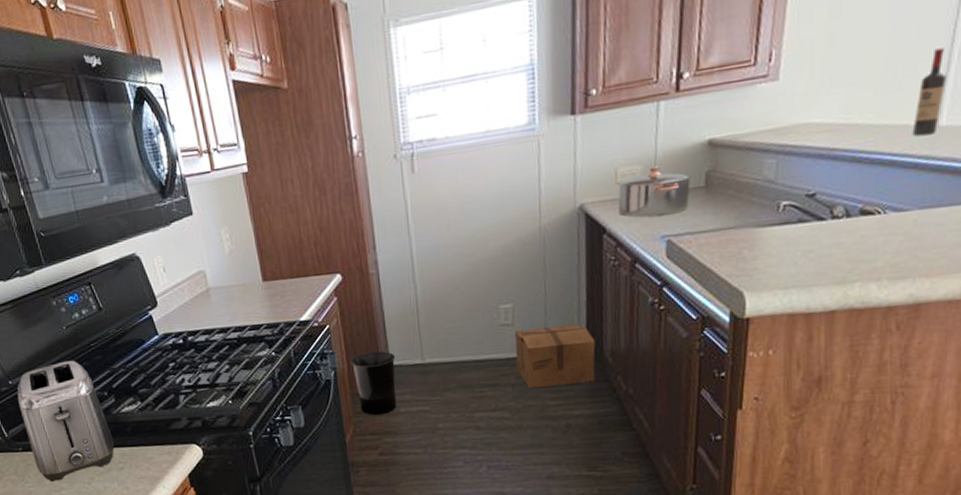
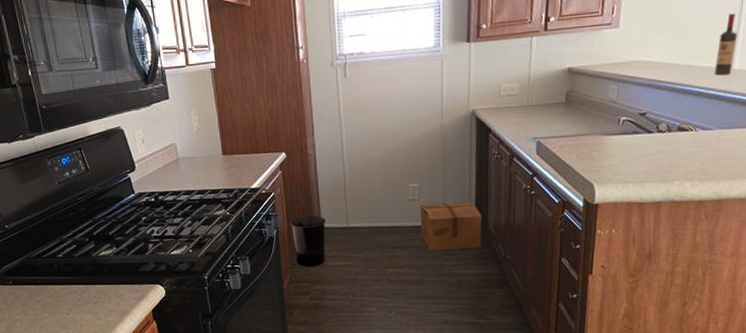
toaster: present [17,360,114,482] -> none [11,210,91,312]
cooking pot: present [618,166,692,218] -> none [501,85,556,123]

